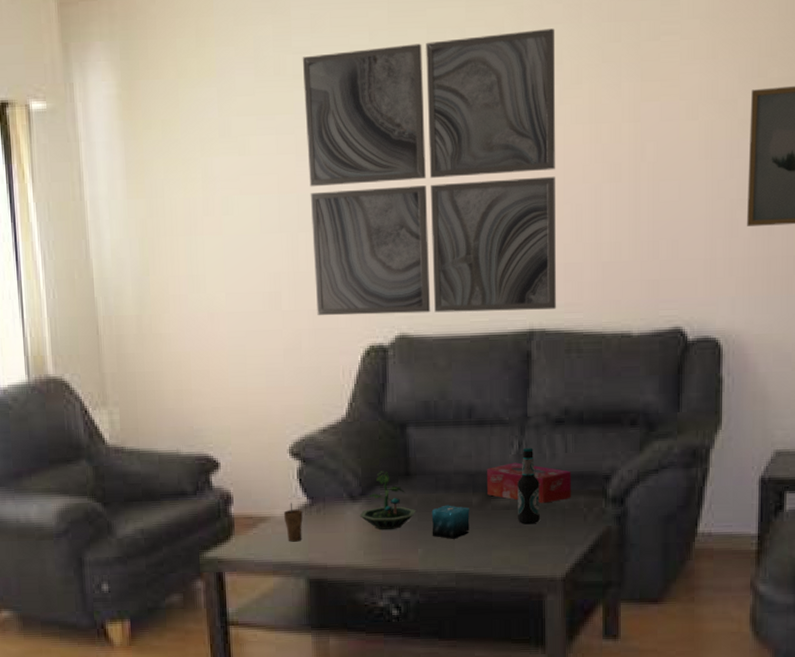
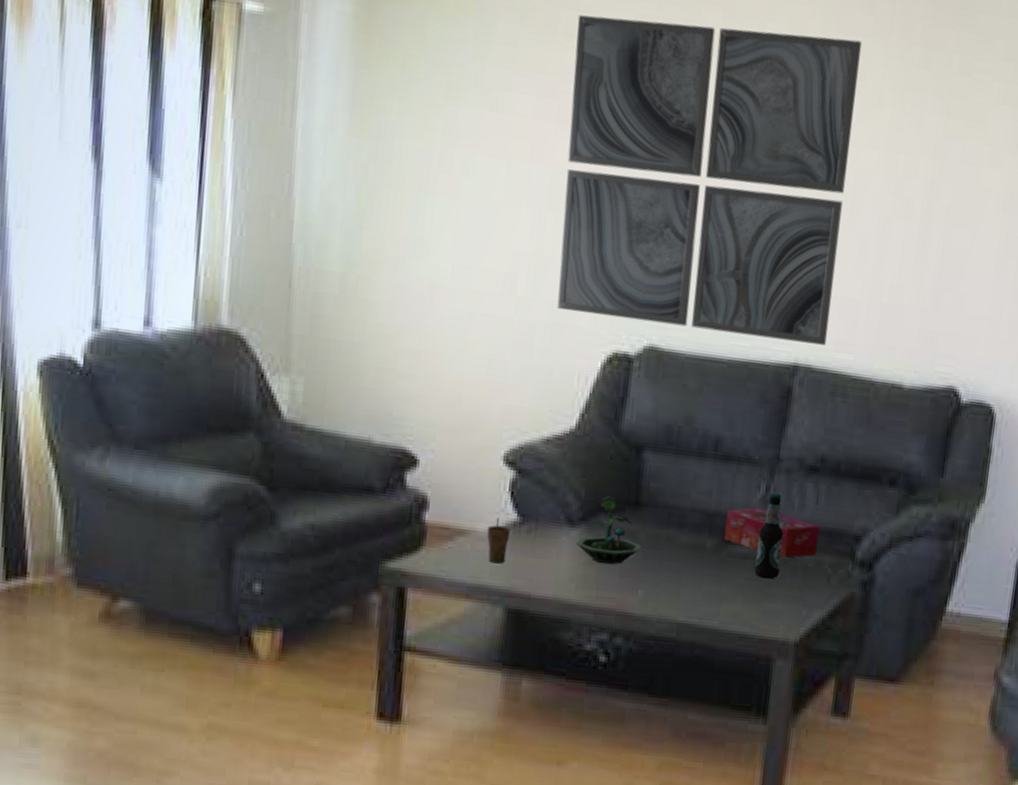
candle: present [431,505,470,539] -> none [656,544,702,584]

